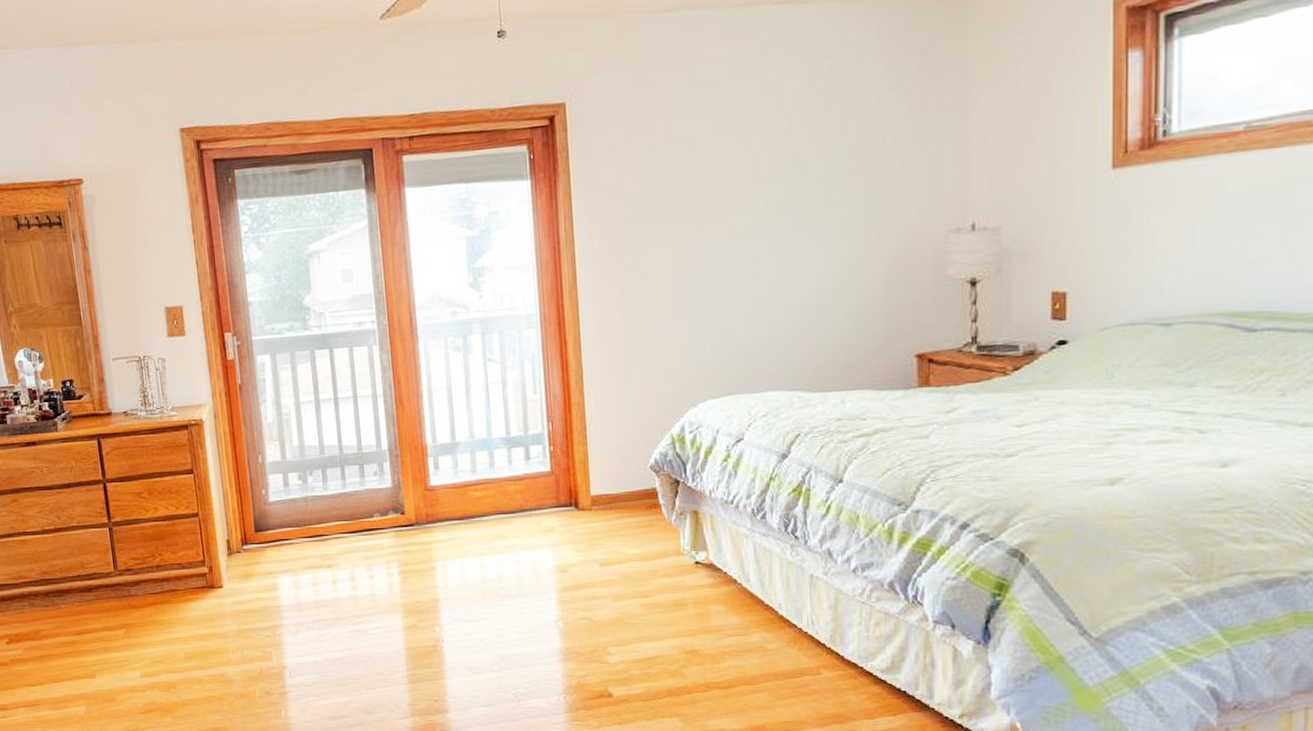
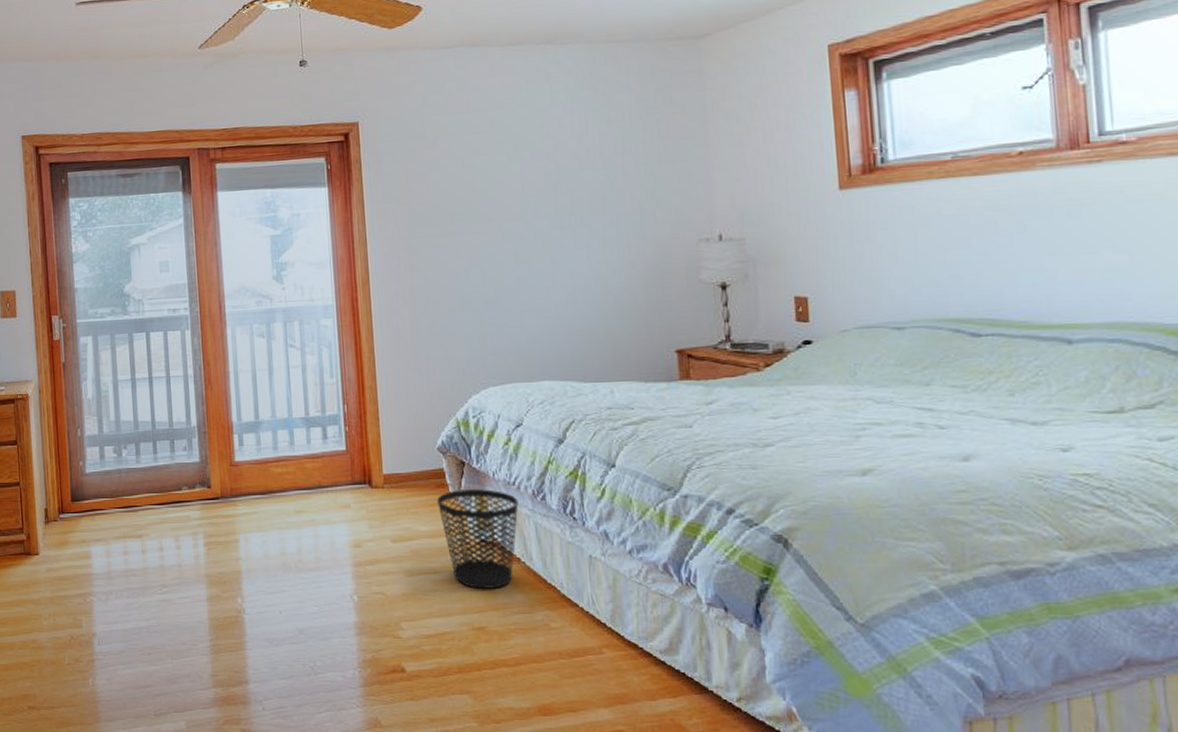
wastebasket: none [649,509,736,612] -> present [437,489,519,589]

